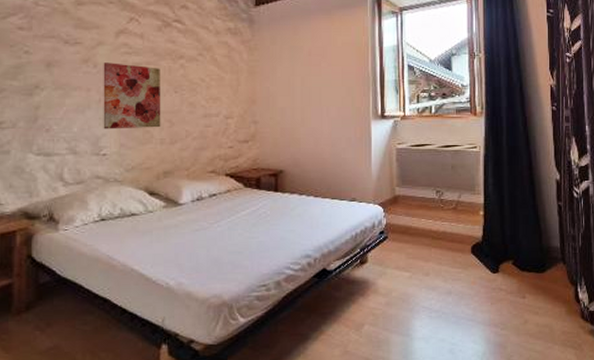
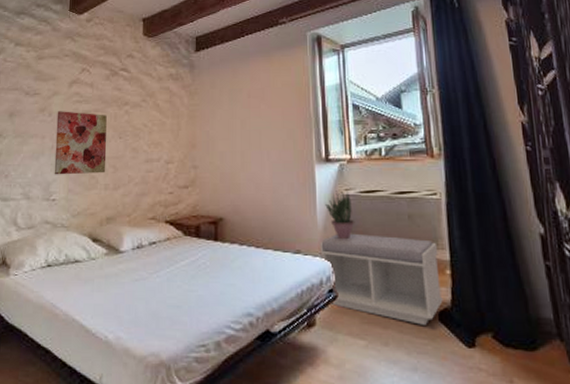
bench: none [373,182,476,257] -> present [320,233,443,325]
potted plant: none [379,144,406,188] -> present [325,190,355,240]

